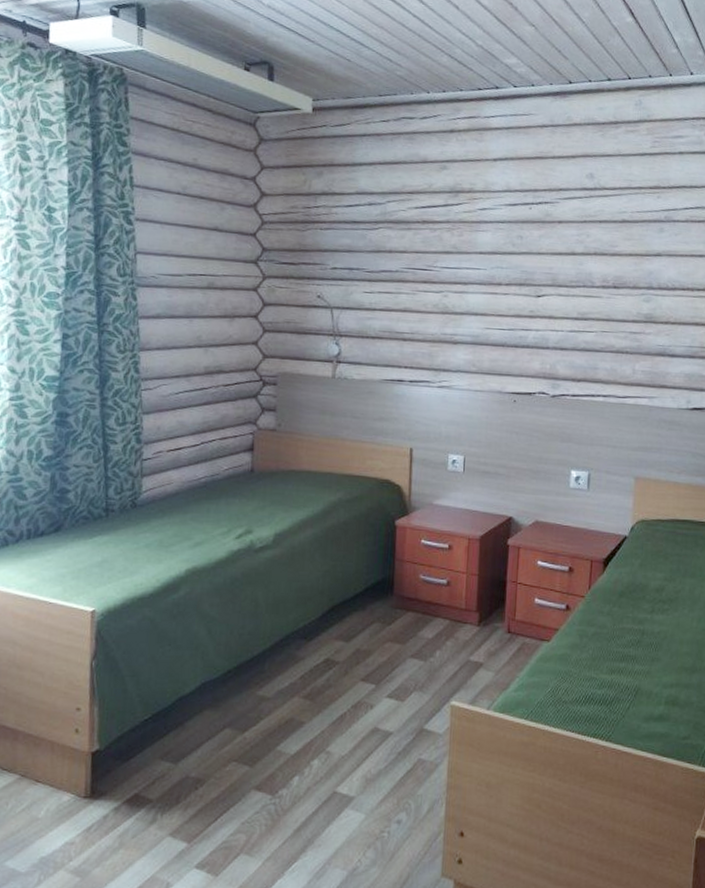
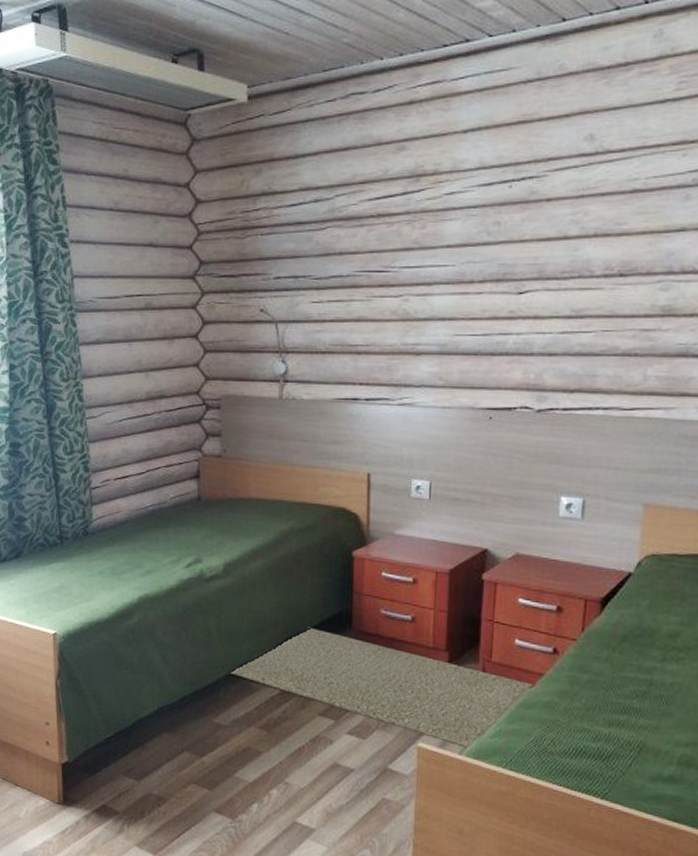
rug: none [274,594,552,703] -> present [228,627,535,748]

